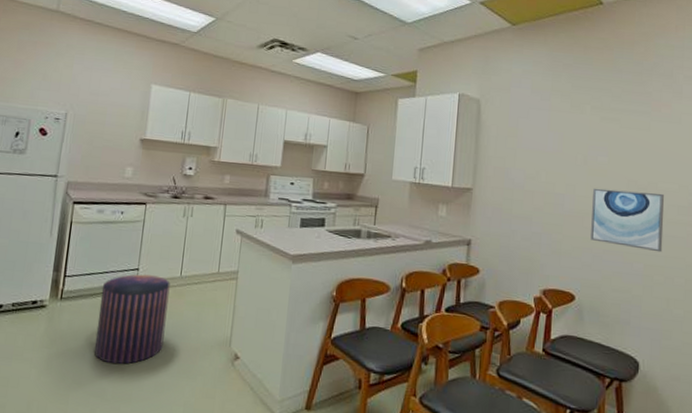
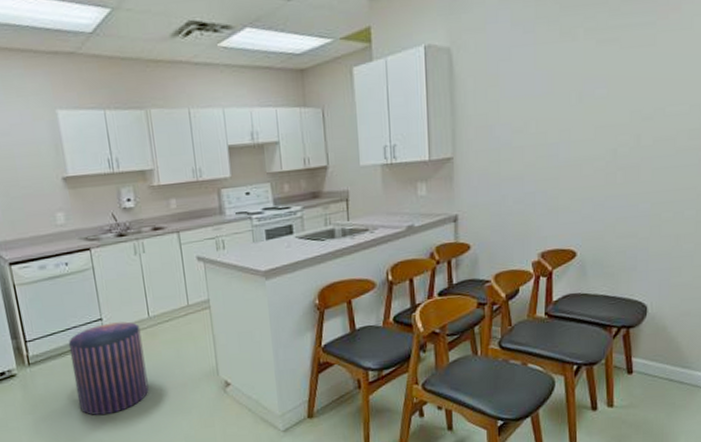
wall art: present [591,188,664,253] -> none [590,119,673,189]

